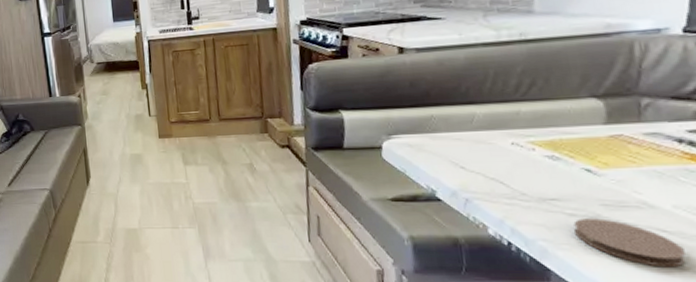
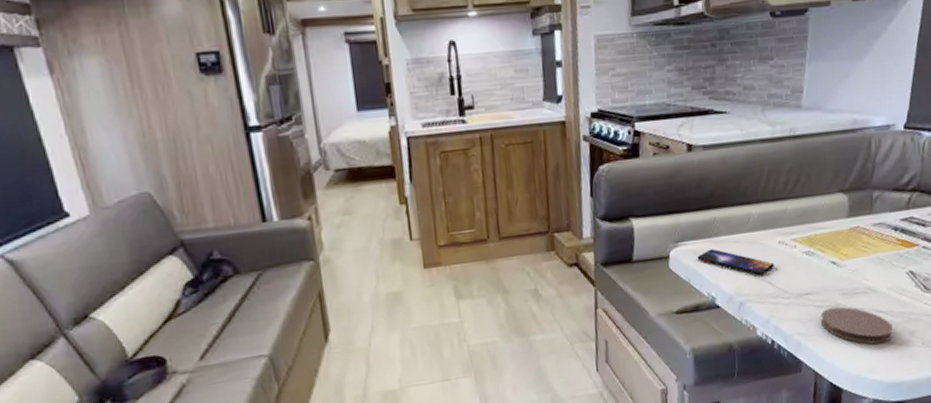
smartphone: none [413,144,507,175] -> present [697,248,774,276]

